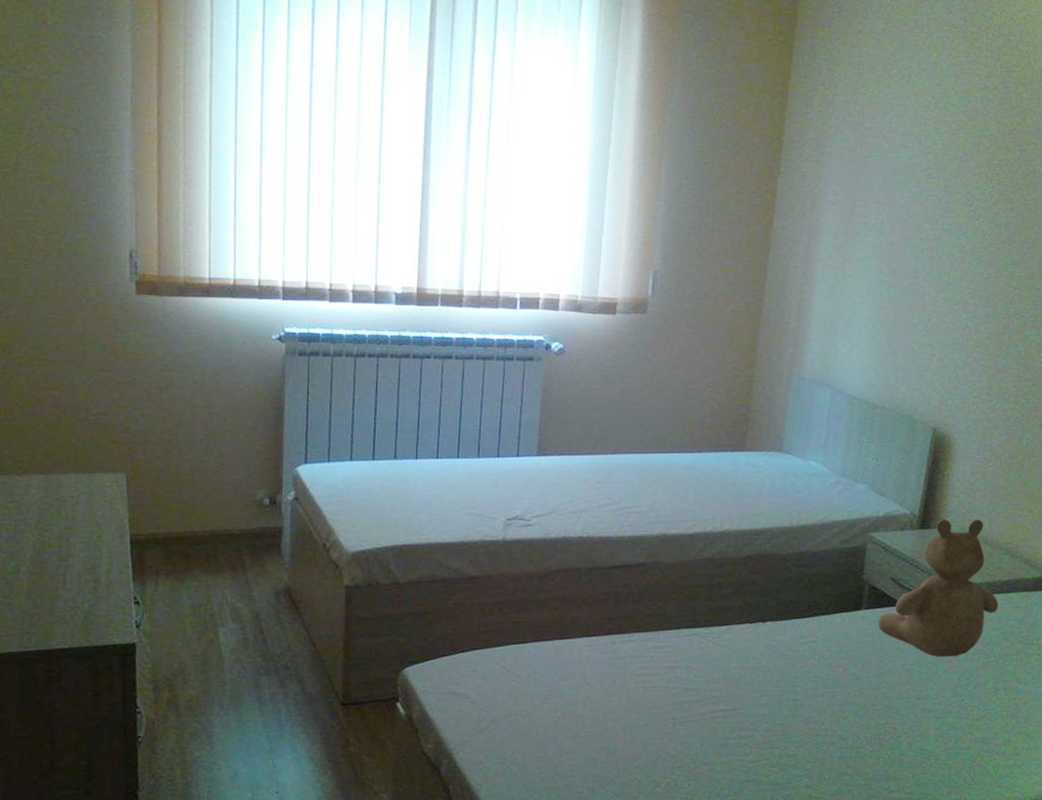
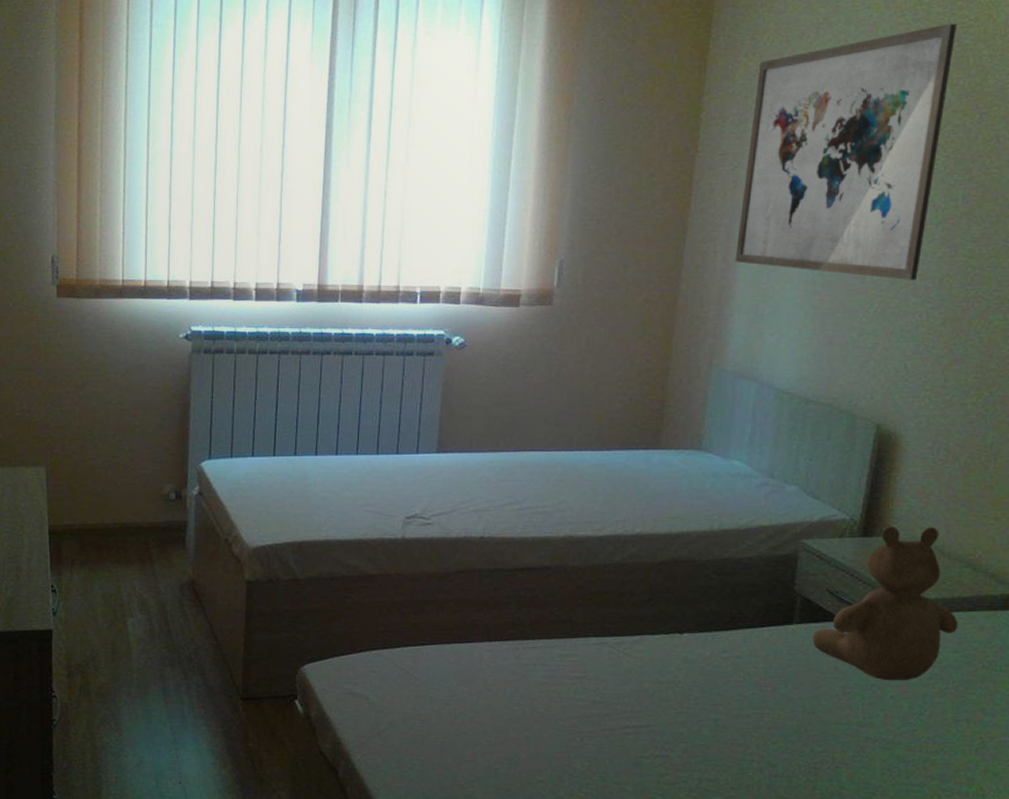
wall art: none [812,67,1003,299] -> present [735,23,958,281]

